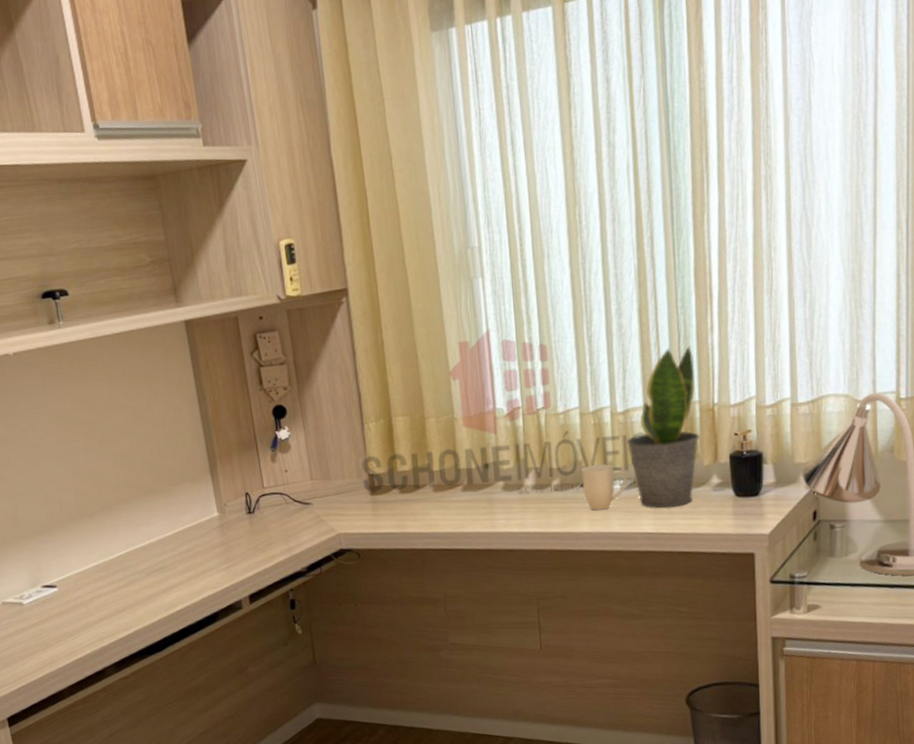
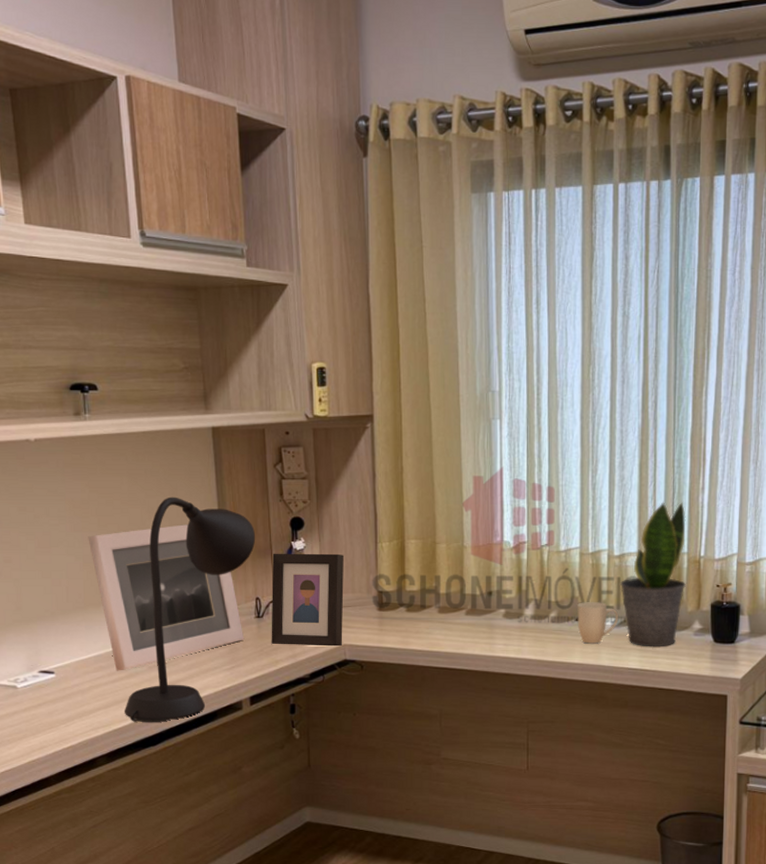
picture frame: none [74,424,238,580] -> present [88,524,245,671]
desk lamp: none [127,397,240,630] -> present [125,496,256,722]
picture frame: none [257,439,337,540] -> present [271,553,344,647]

